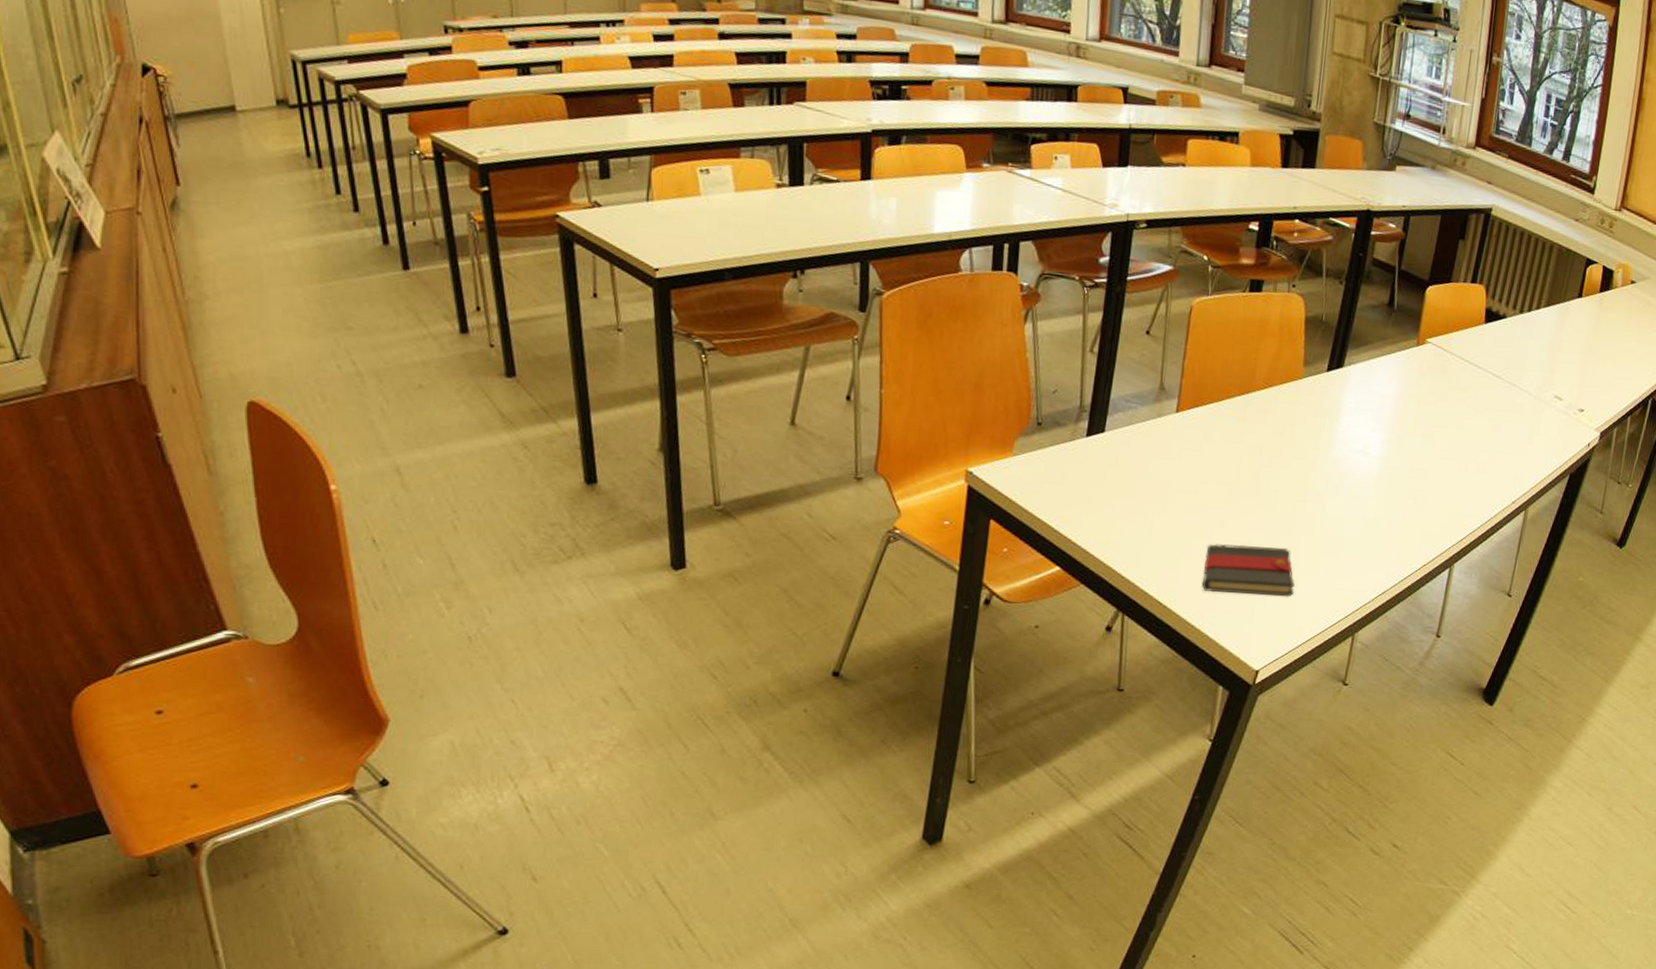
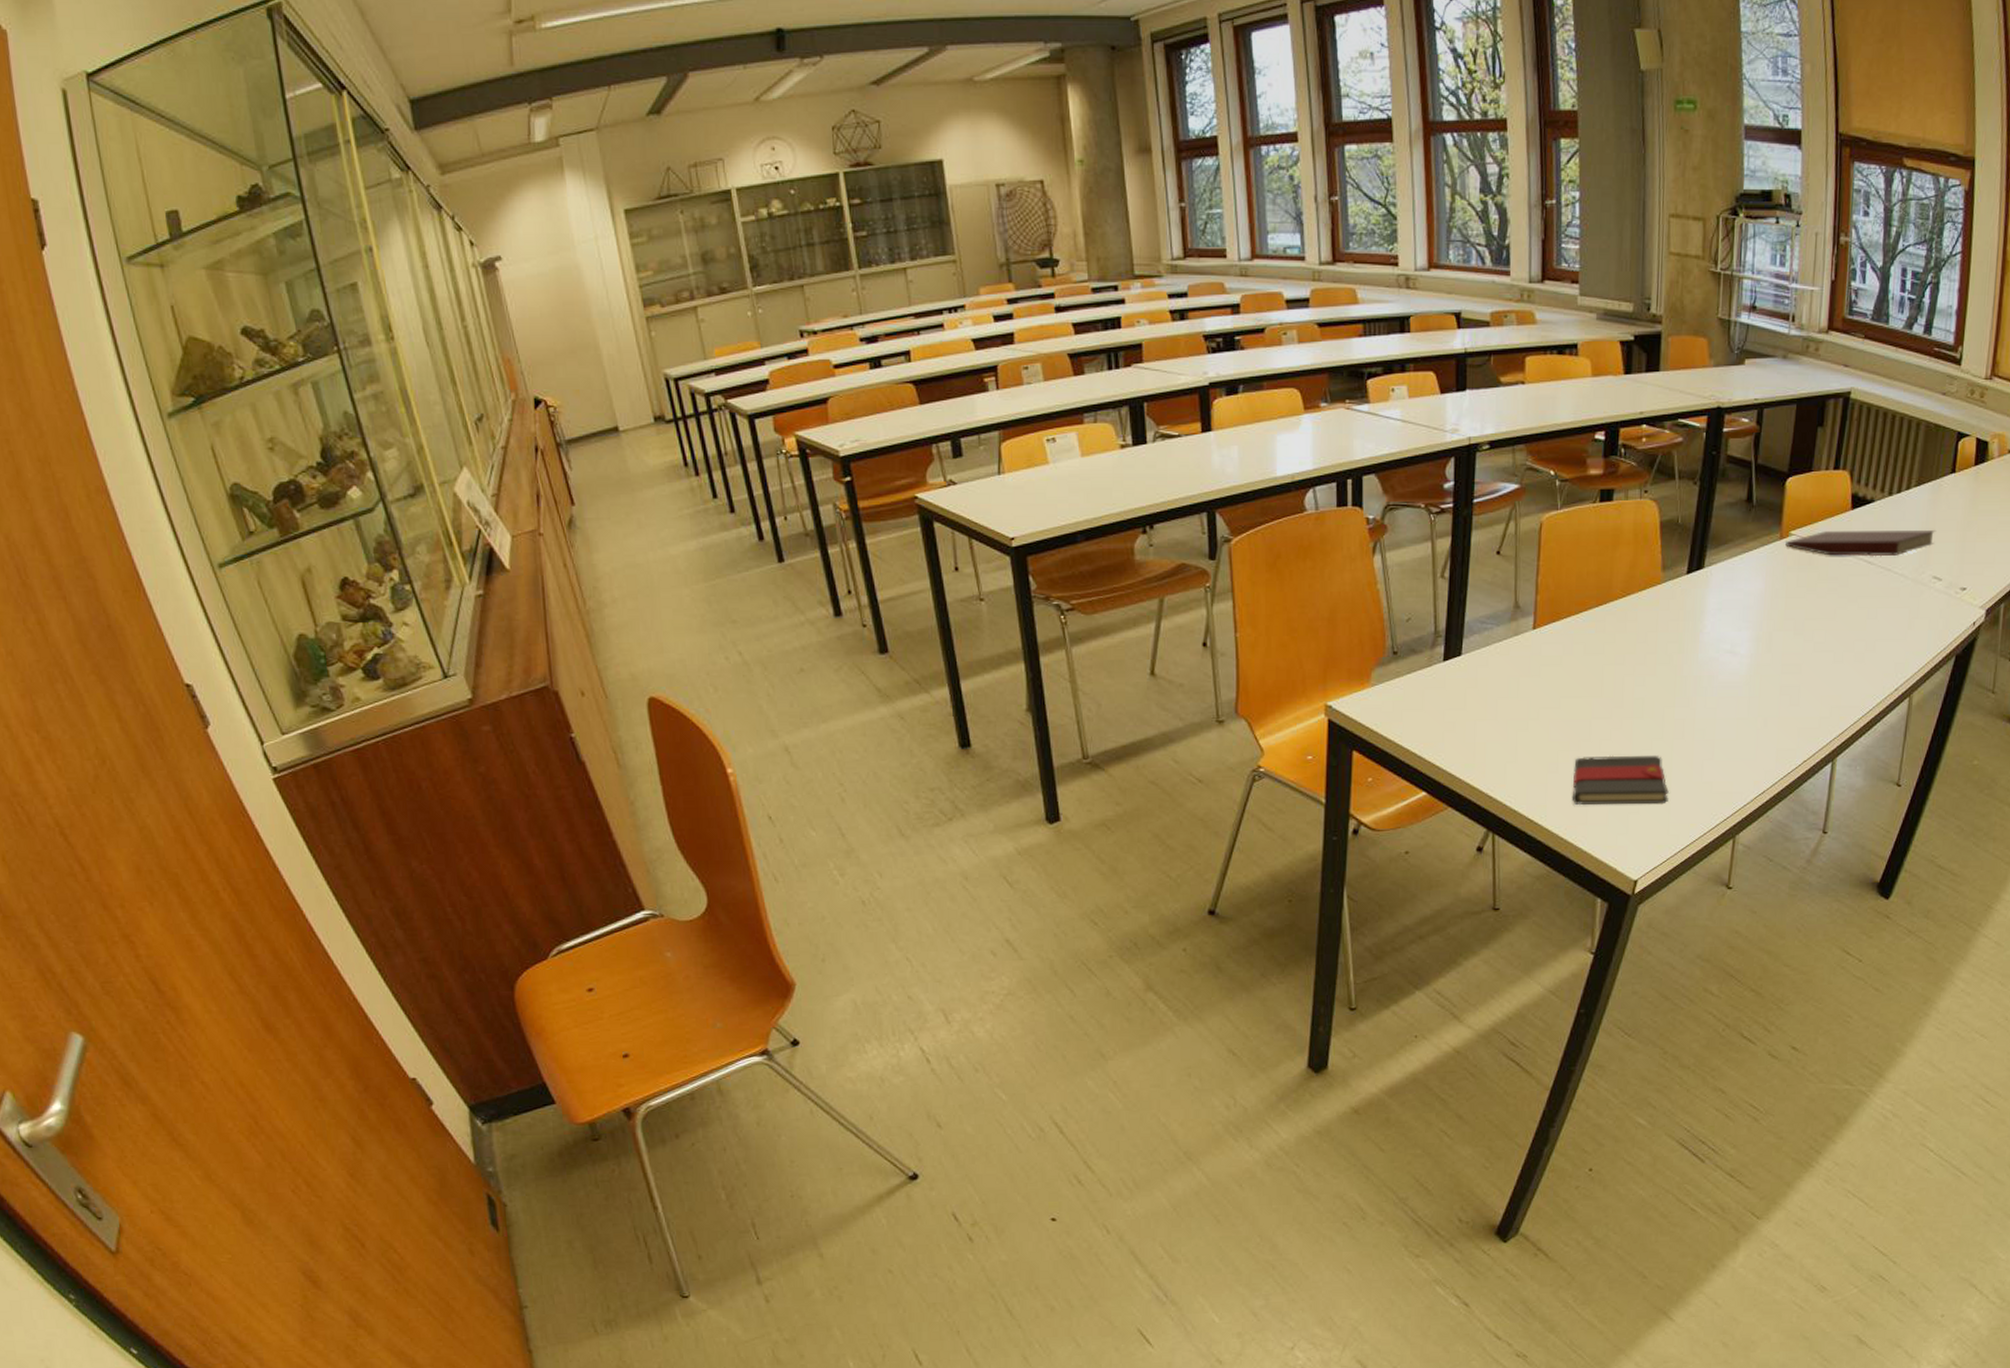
notebook: none [1421,342,1561,372] -> present [1785,531,1937,557]

